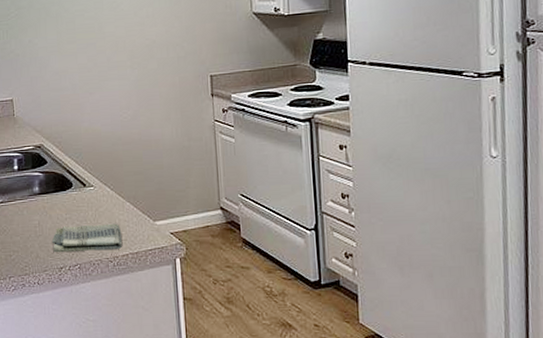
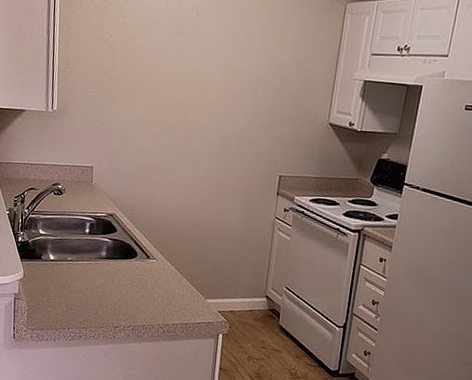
dish towel: present [51,223,123,253] -> none [111,291,175,318]

